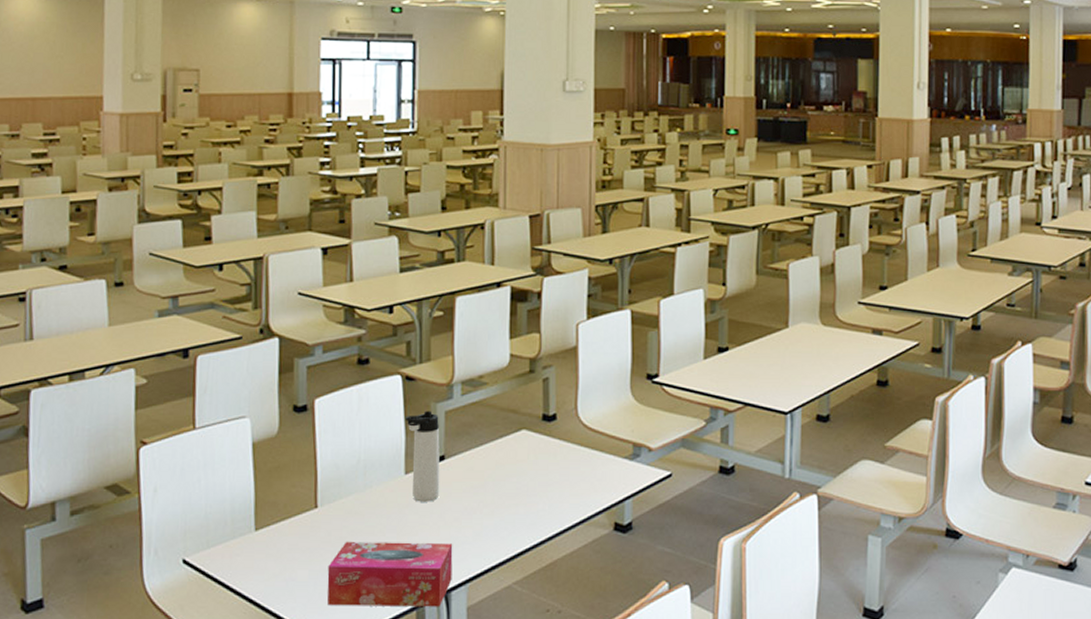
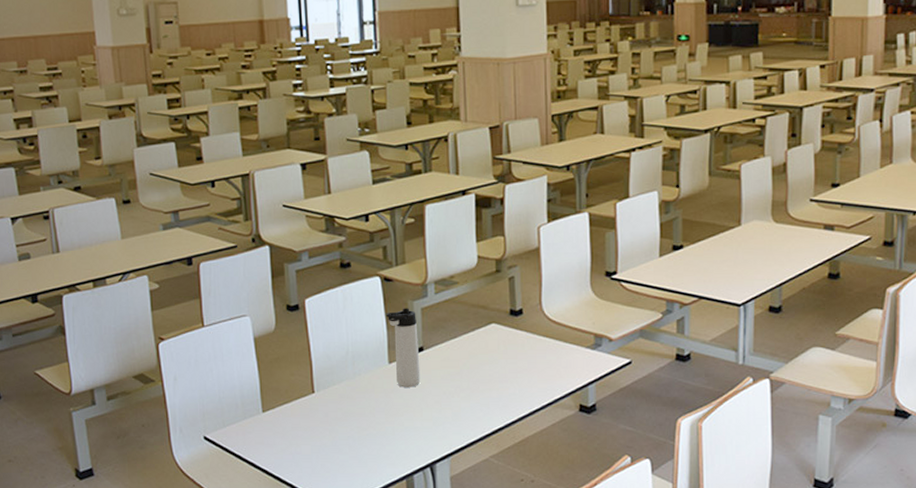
tissue box: present [327,542,453,607] -> none [327,422,436,477]

